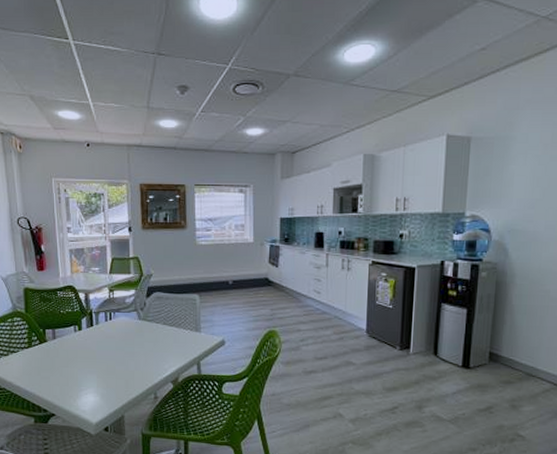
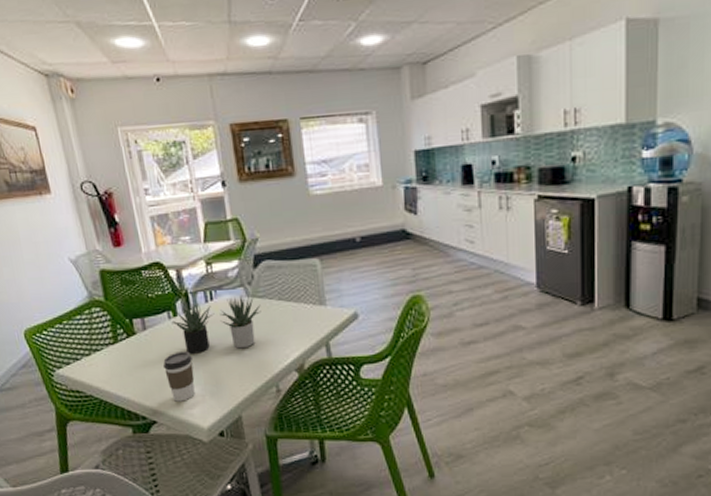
coffee cup: none [65,359,90,400] -> present [162,351,195,402]
succulent plant: none [76,318,149,362] -> present [171,295,261,354]

